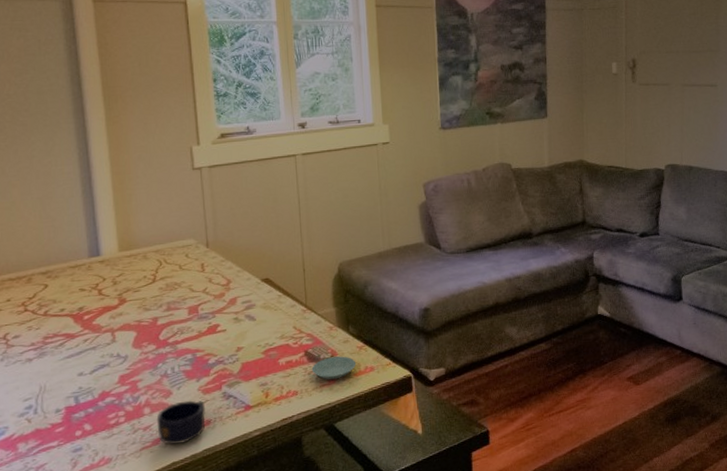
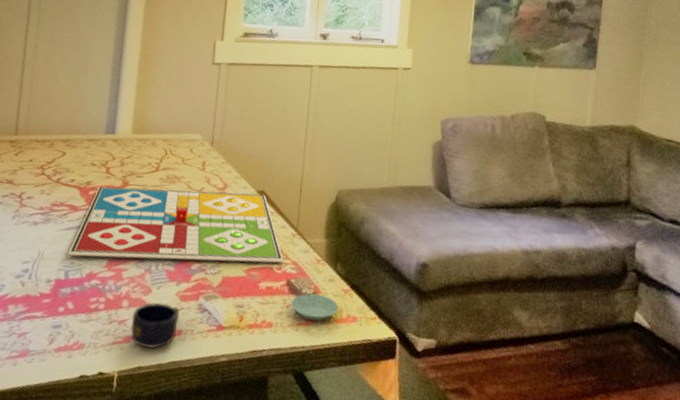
gameboard: none [74,281,298,382] -> present [68,186,284,264]

